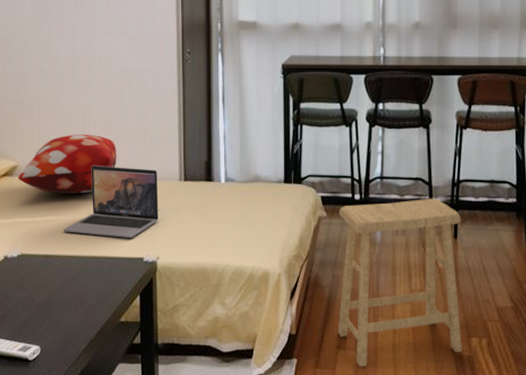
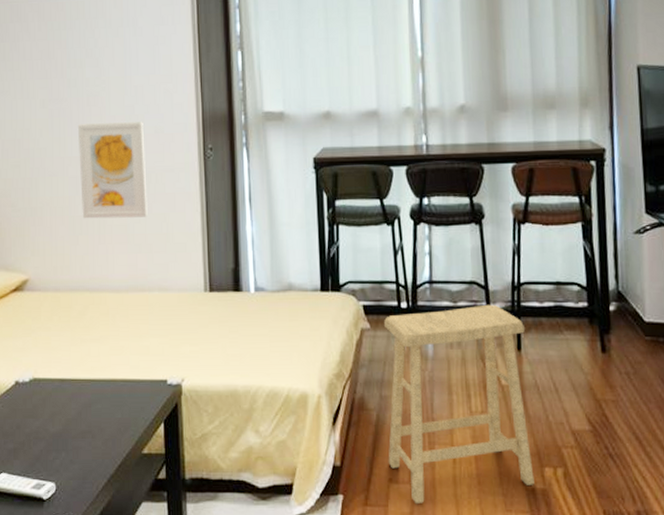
decorative pillow: present [18,134,117,194] -> none [29,242,135,310]
laptop: present [63,166,159,238] -> none [78,277,183,358]
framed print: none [66,26,129,113] -> present [78,122,148,219]

